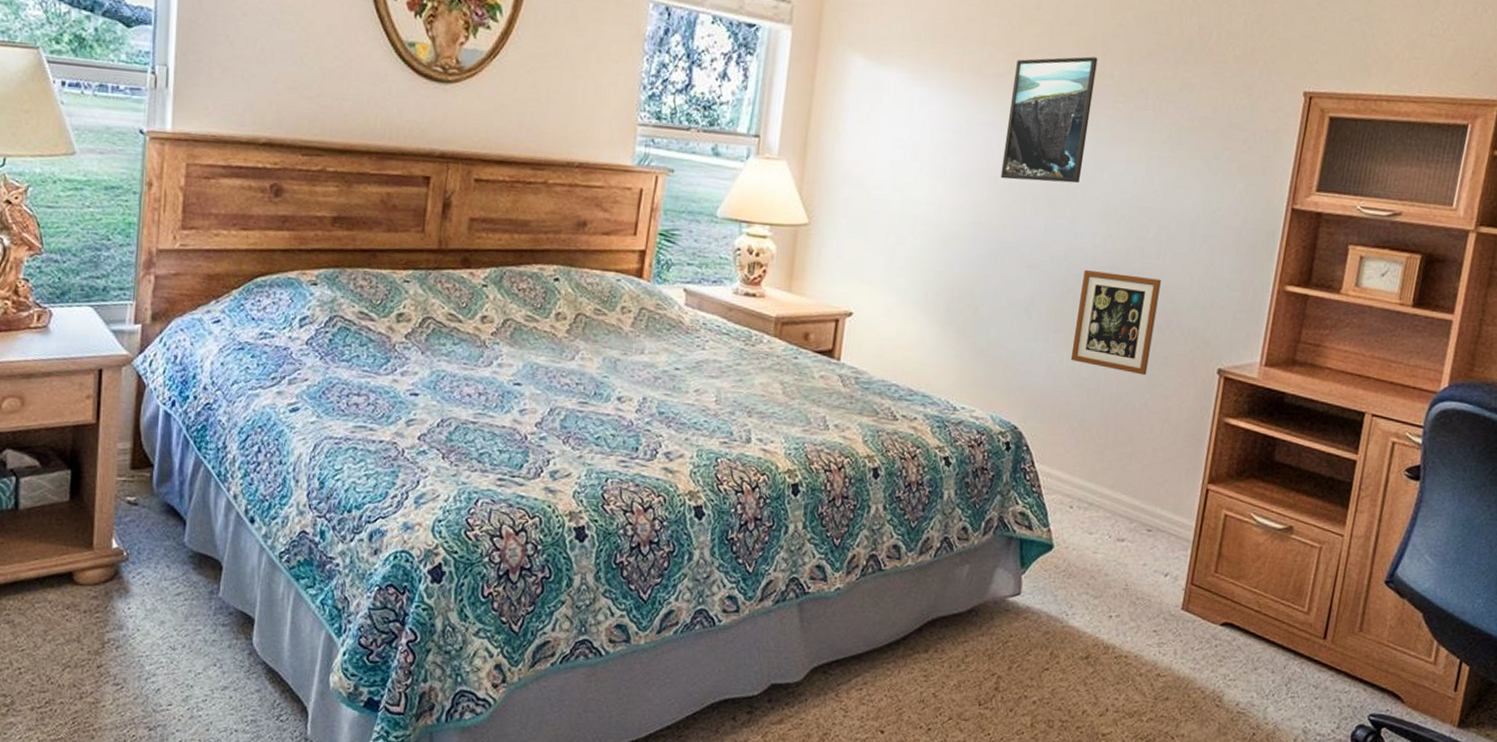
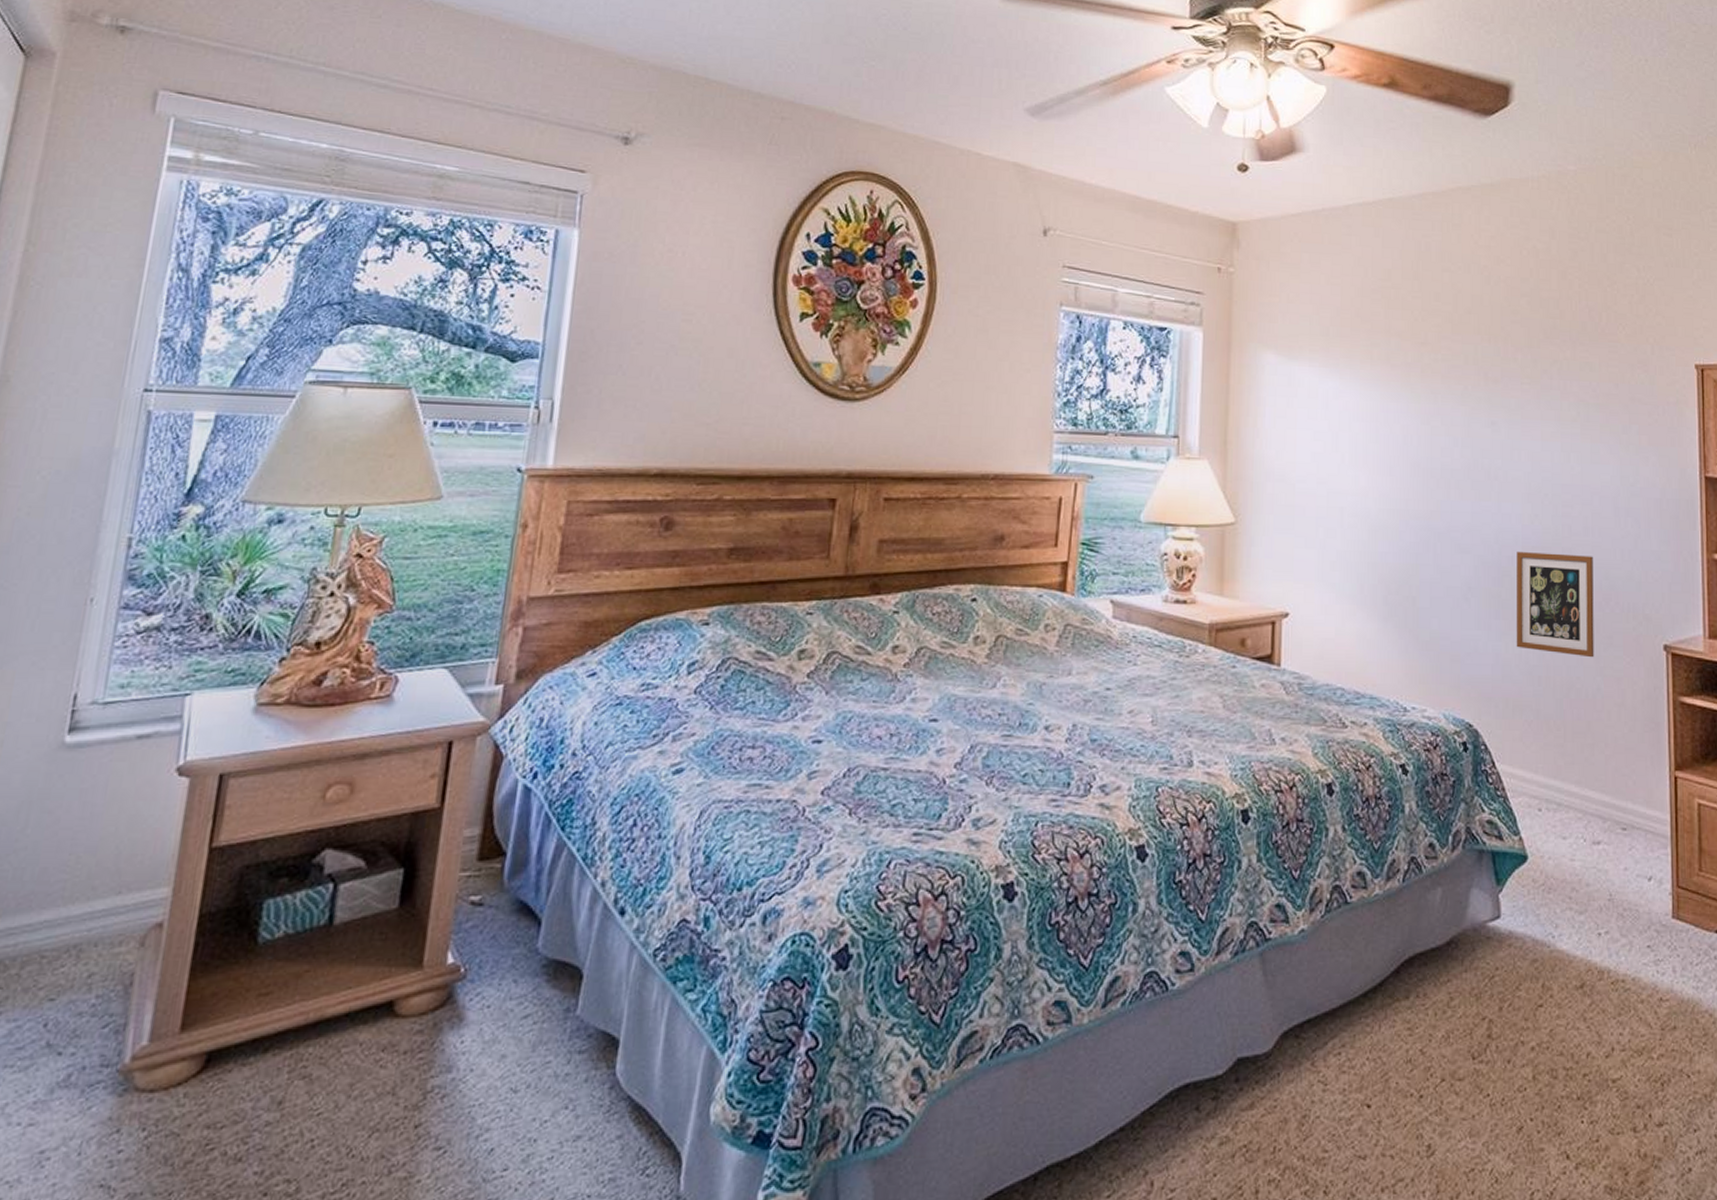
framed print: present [1000,56,1098,184] -> none [1421,342,1500,465]

